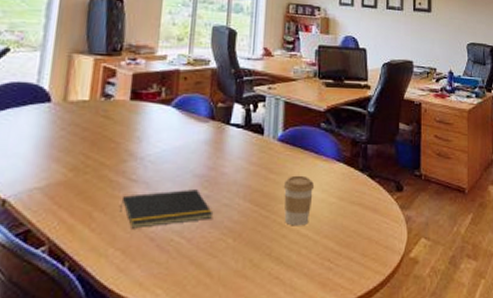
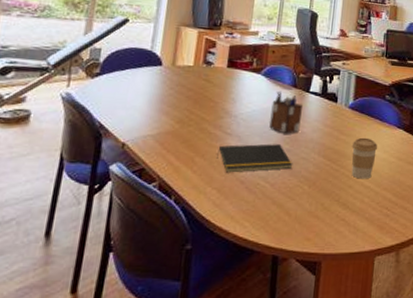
desk organizer: none [183,124,222,177] -> present [269,90,303,134]

